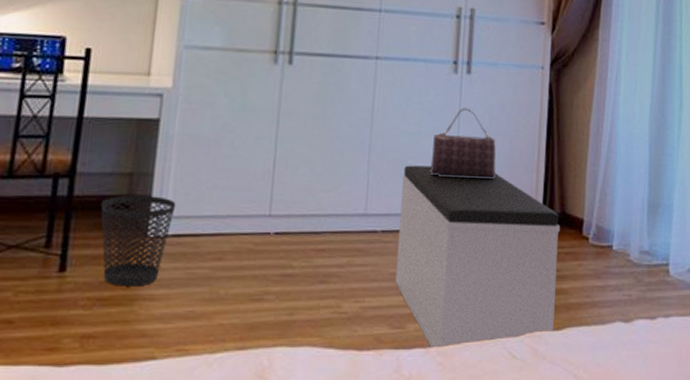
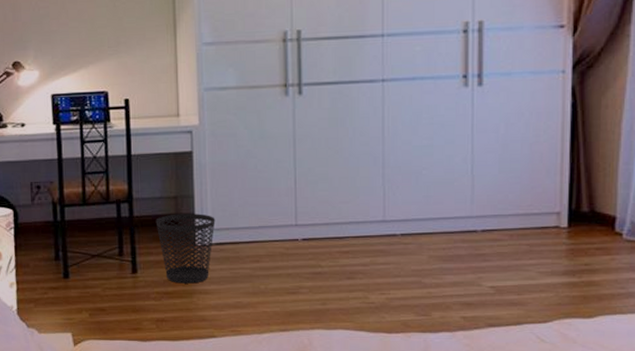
bench: present [395,165,560,348] -> none [417,175,589,332]
handbag: present [430,107,496,180] -> none [445,118,515,185]

